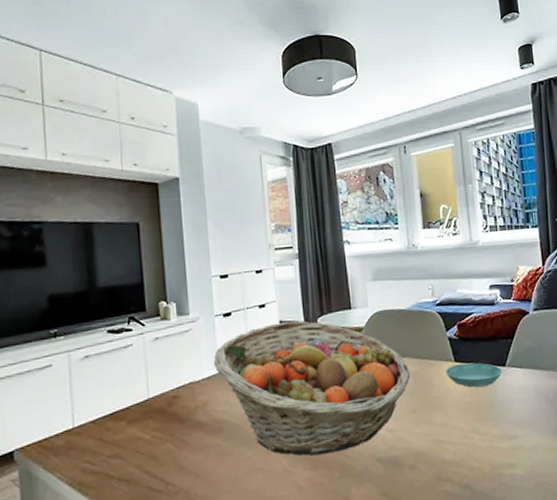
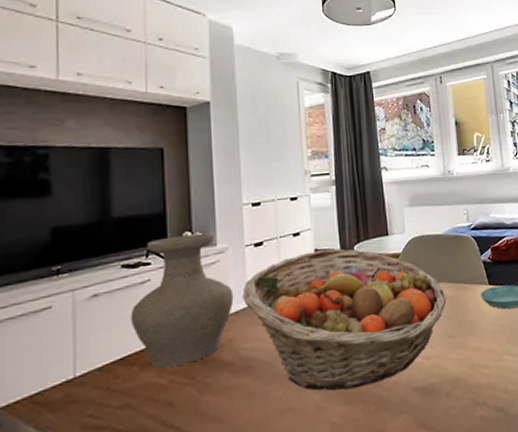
vase: none [116,302,206,424] -> present [130,232,234,368]

